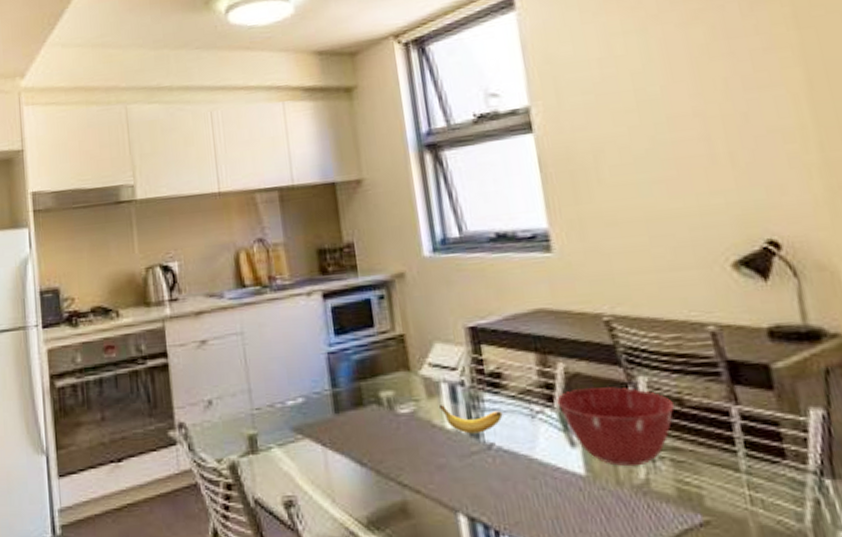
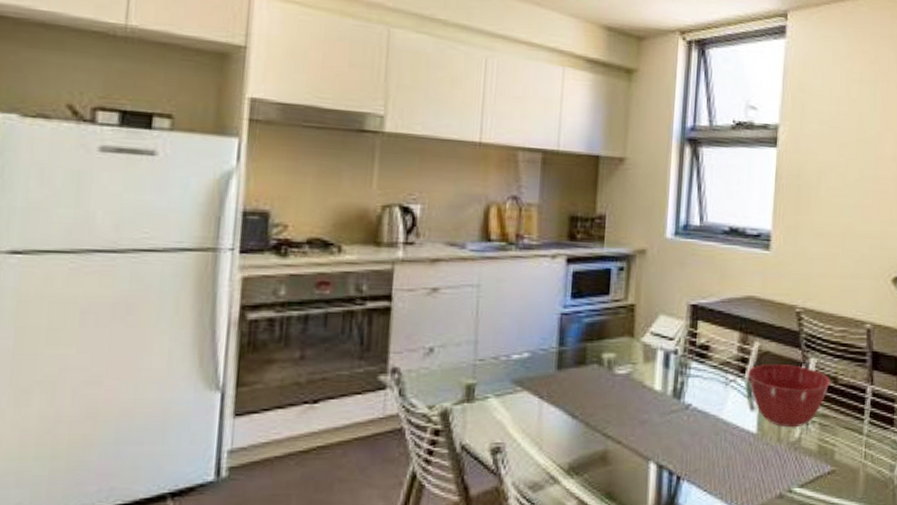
banana: present [438,405,503,434] -> none [652,369,703,395]

